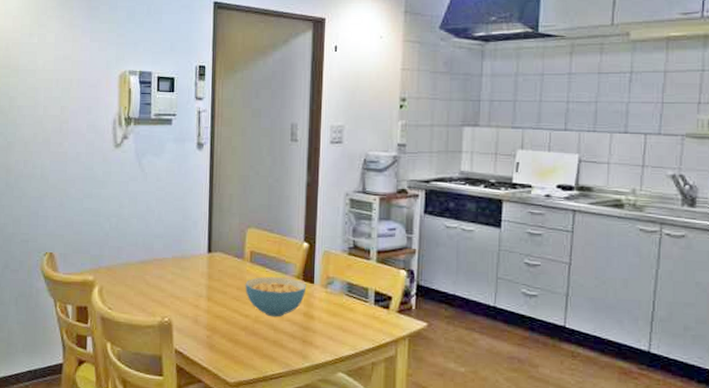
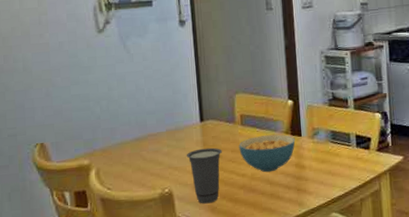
cup: none [189,281,227,340] -> present [186,147,222,204]

